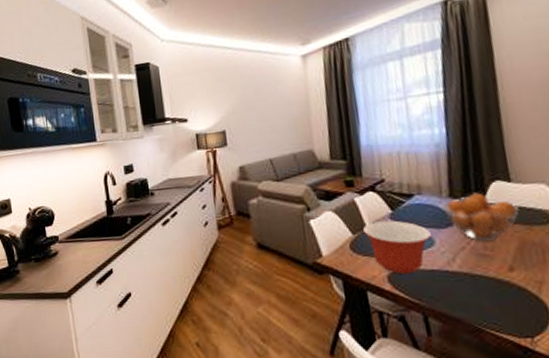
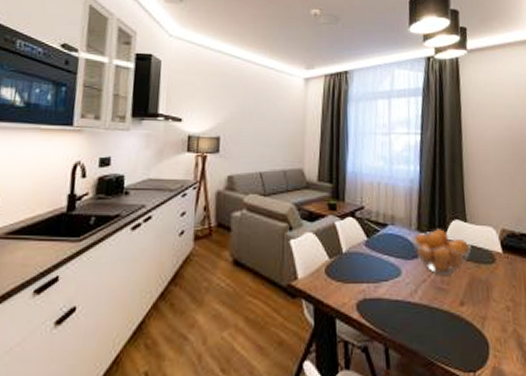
mixing bowl: present [363,220,431,275] -> none [340,247,399,304]

